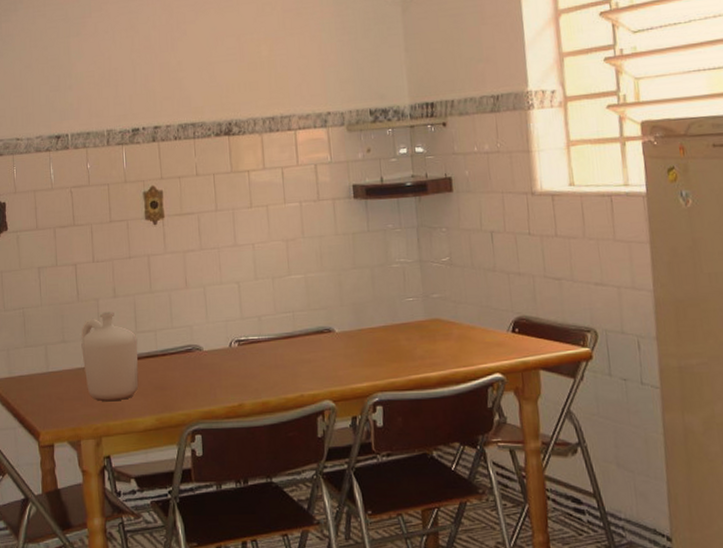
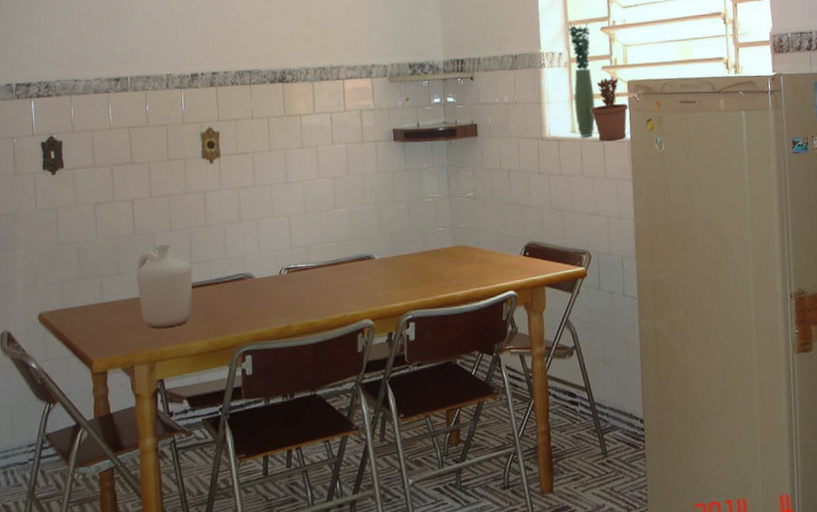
vase: none [563,52,599,191] -> present [568,22,595,137]
flower pot: none [592,118,643,195] -> present [590,78,629,141]

